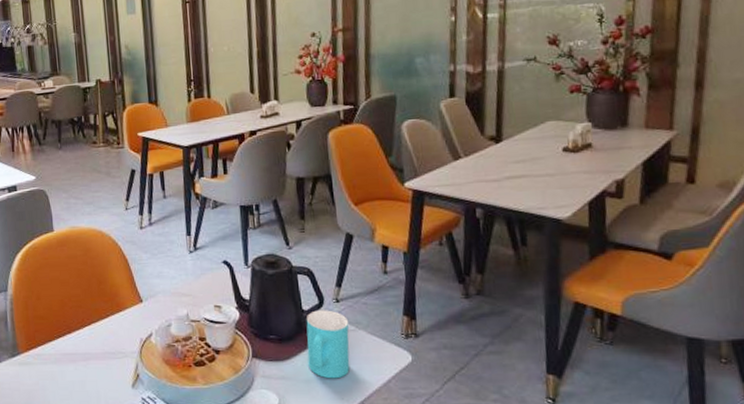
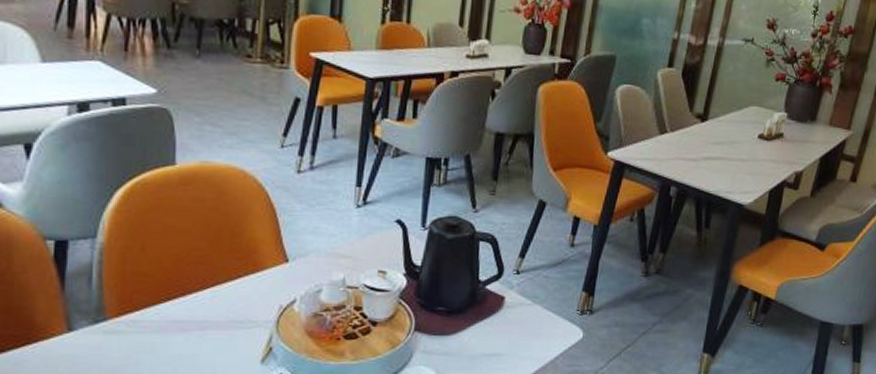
cup: present [306,310,350,379] -> none [475,281,525,355]

